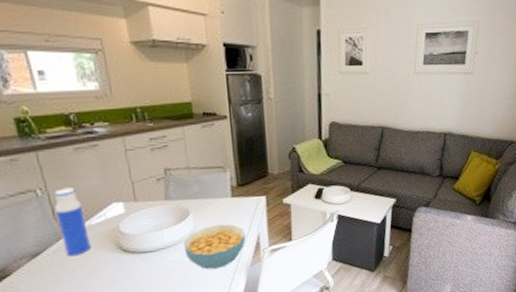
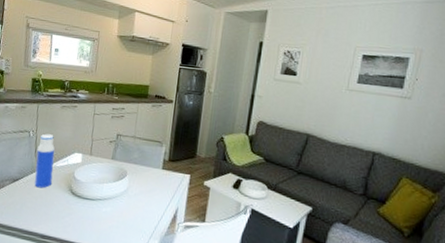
cereal bowl: present [183,224,246,270] -> none [115,190,167,230]

